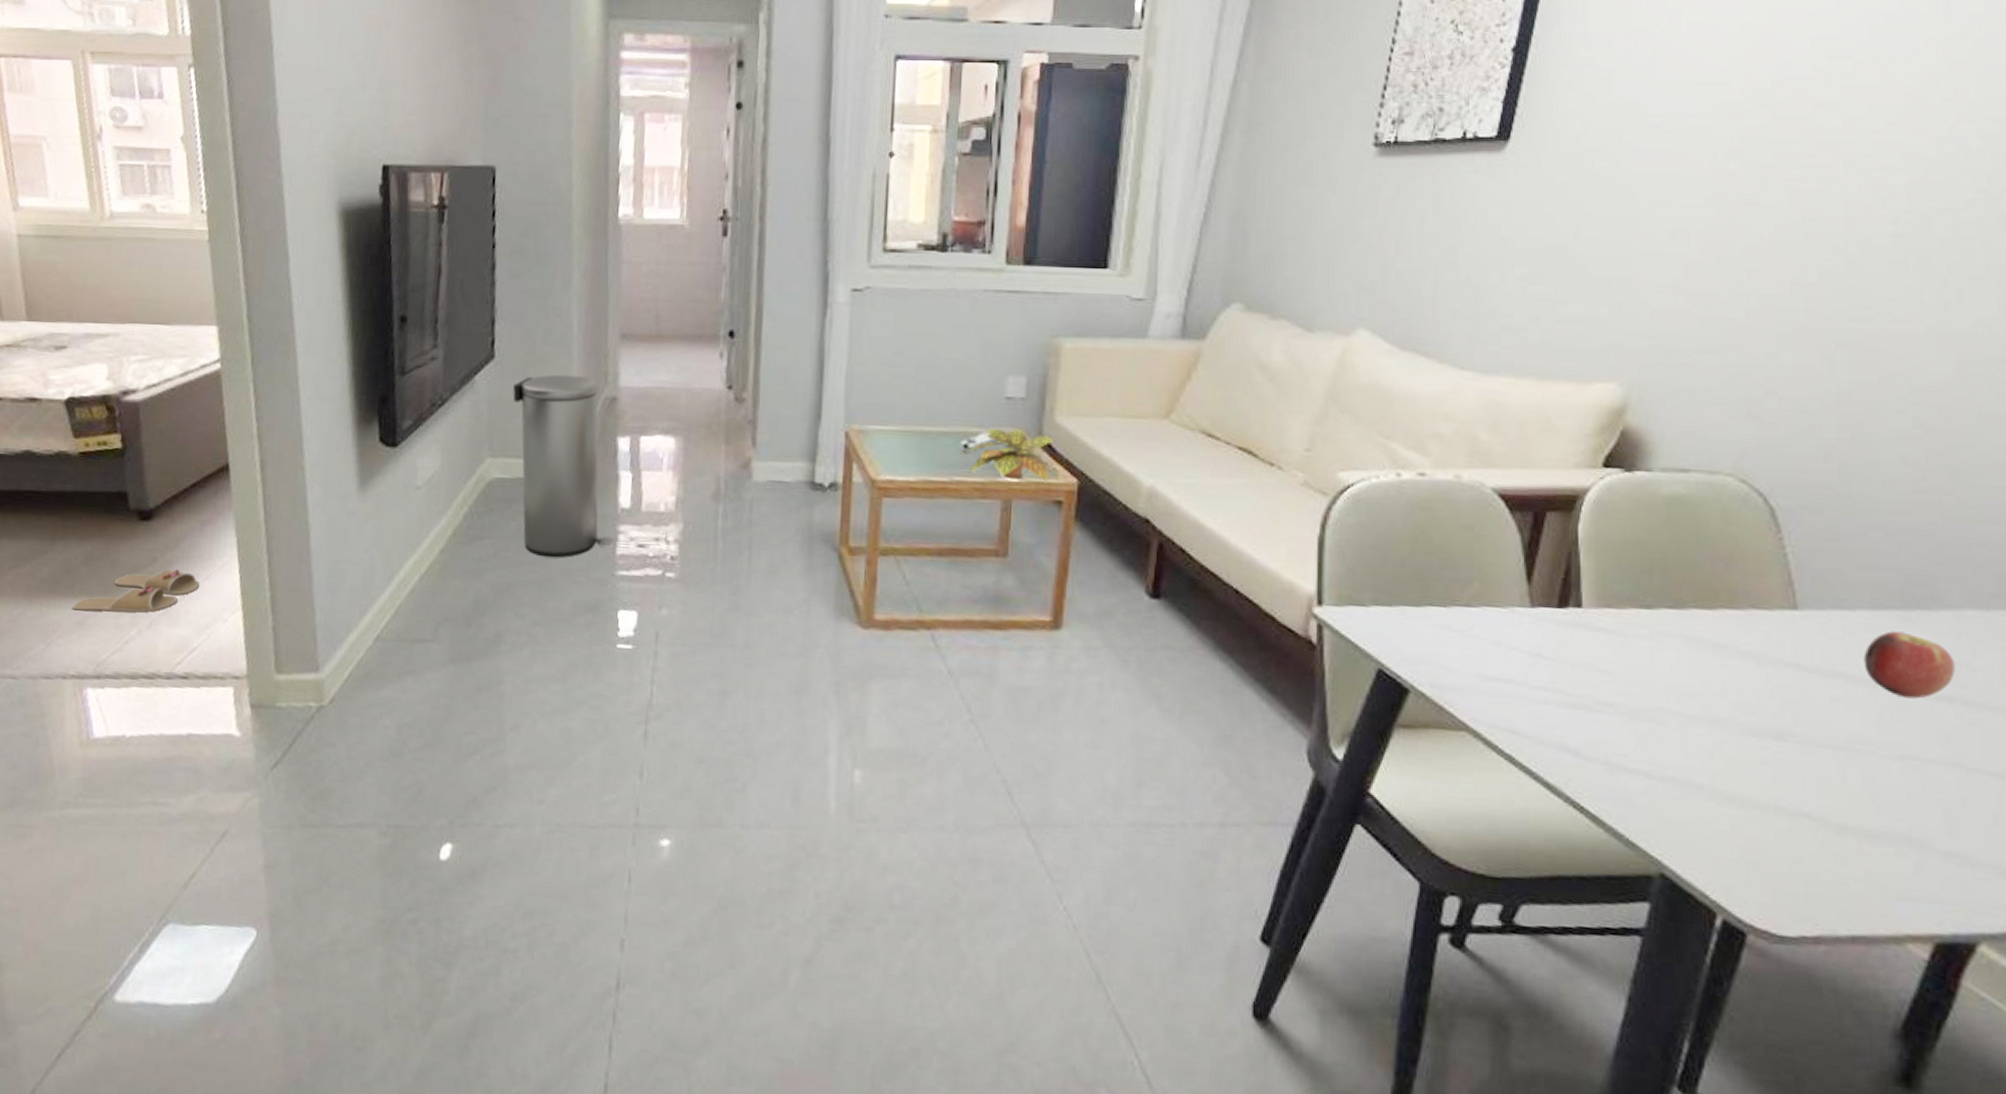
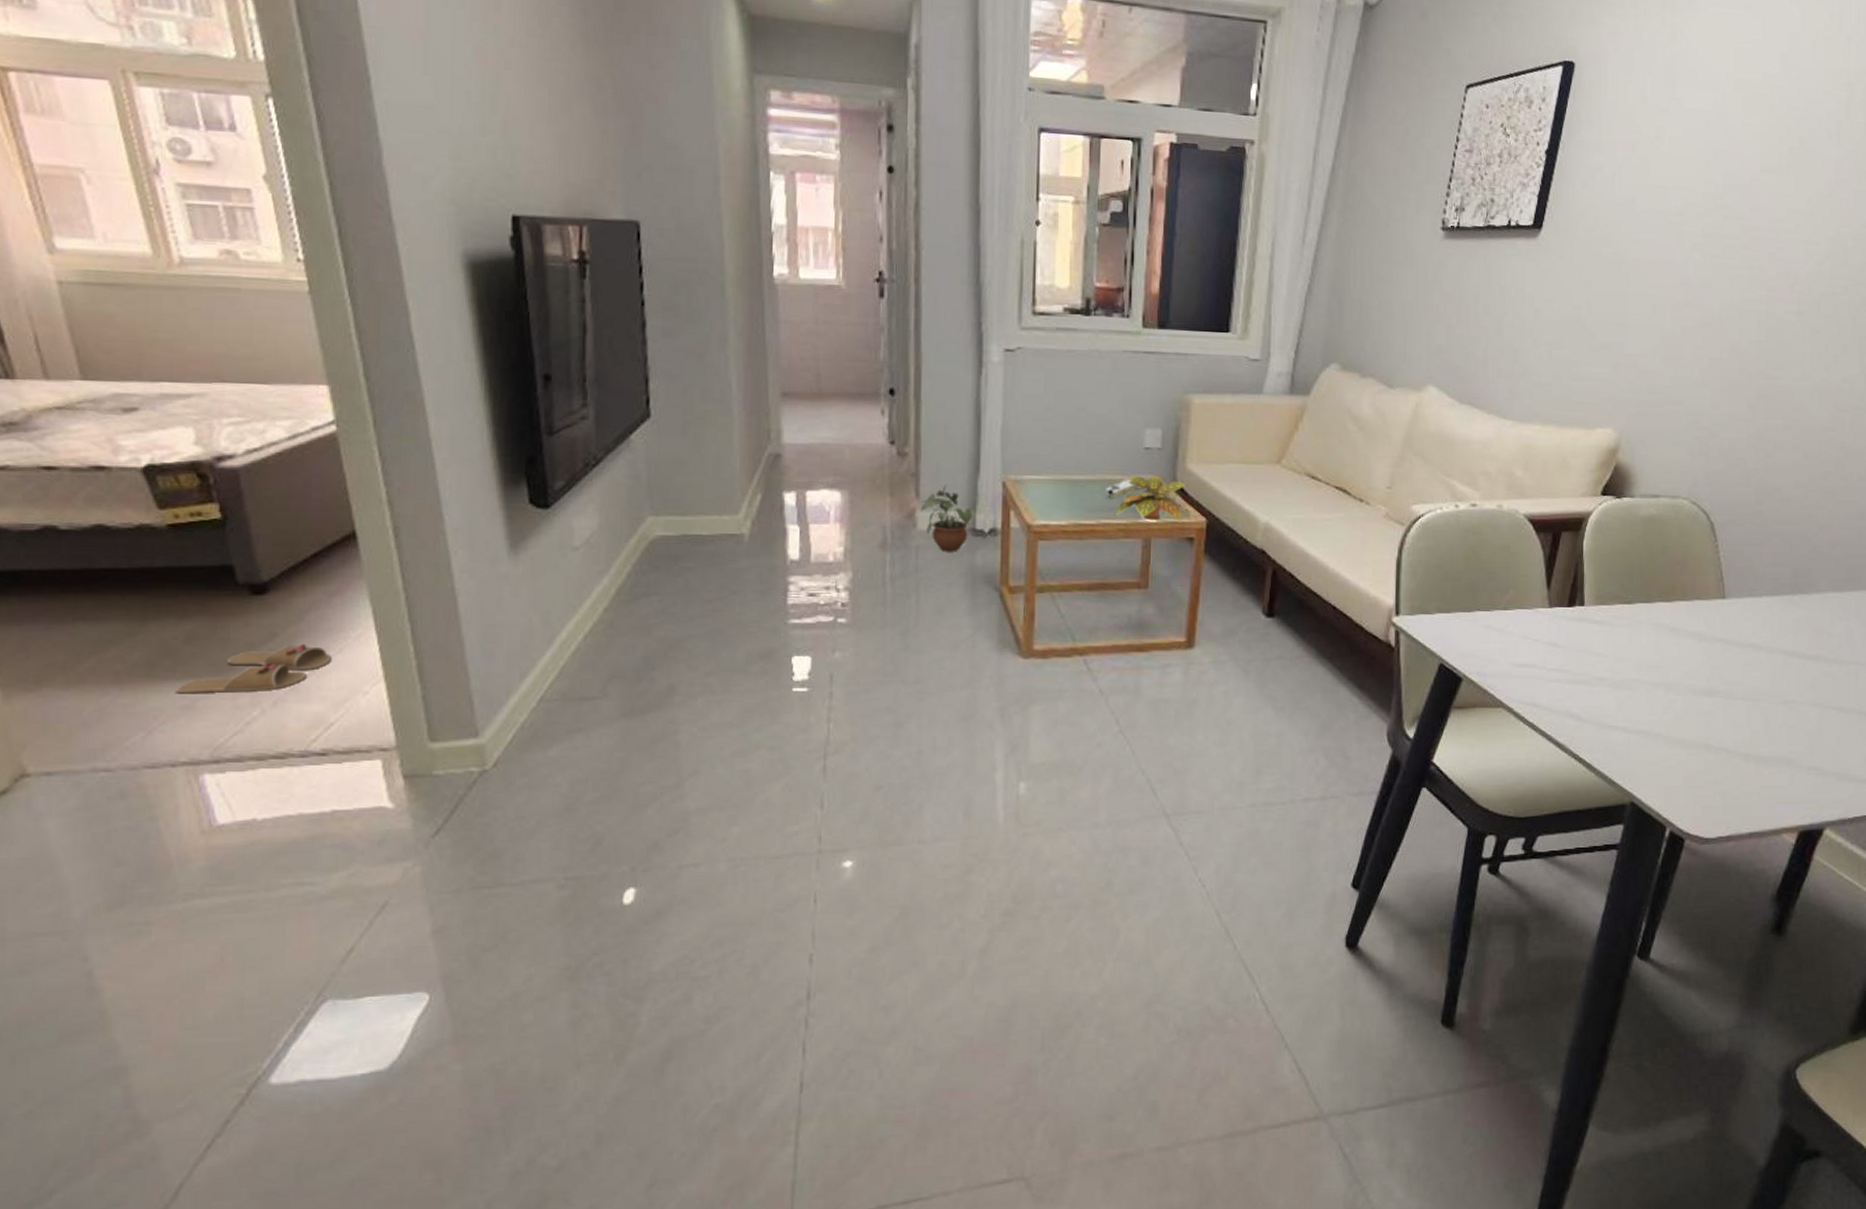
pedal bin: present [513,374,613,557] -> none [672,432,784,609]
potted plant: none [757,433,812,506] -> present [921,484,973,551]
fruit: present [1863,631,1955,699] -> none [1765,611,1820,659]

